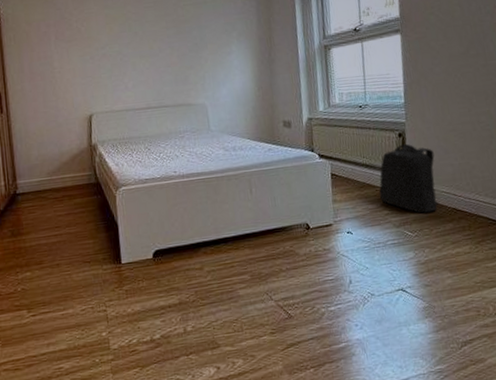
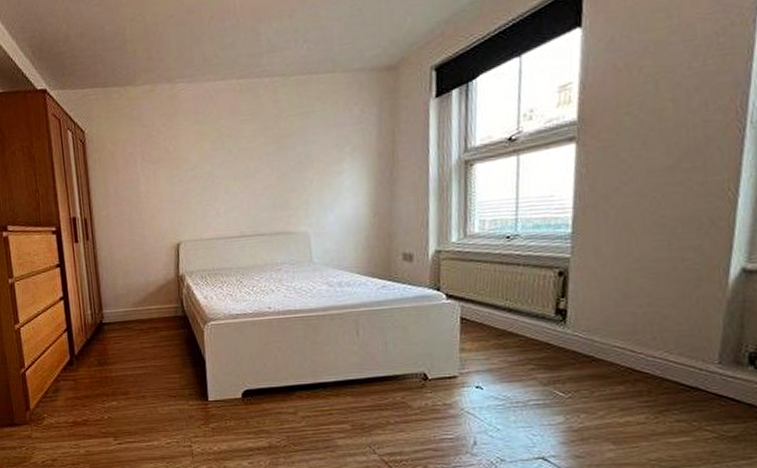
backpack: present [379,143,440,214] -> none [523,284,609,371]

